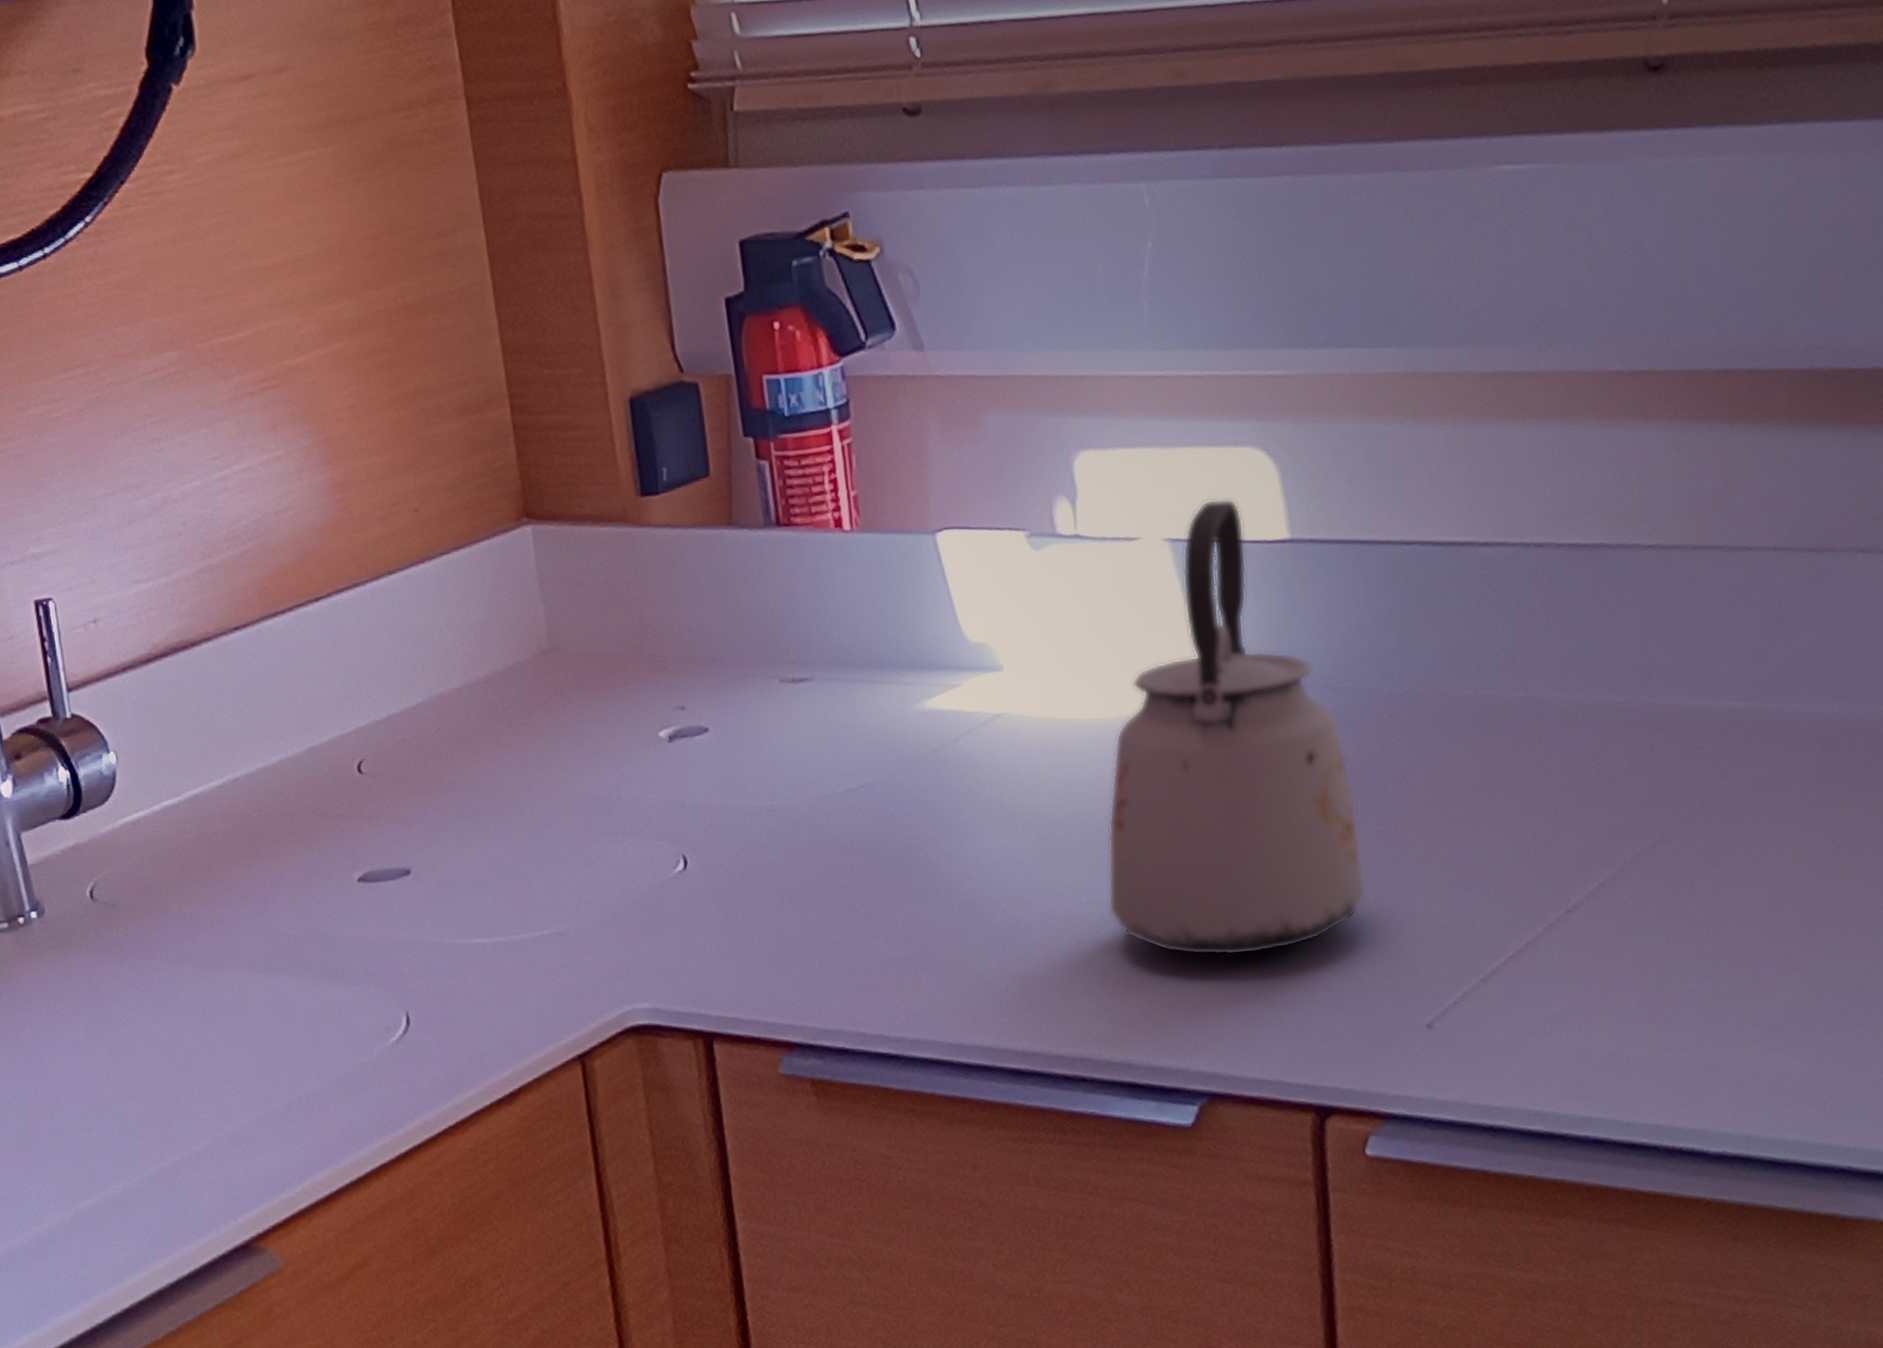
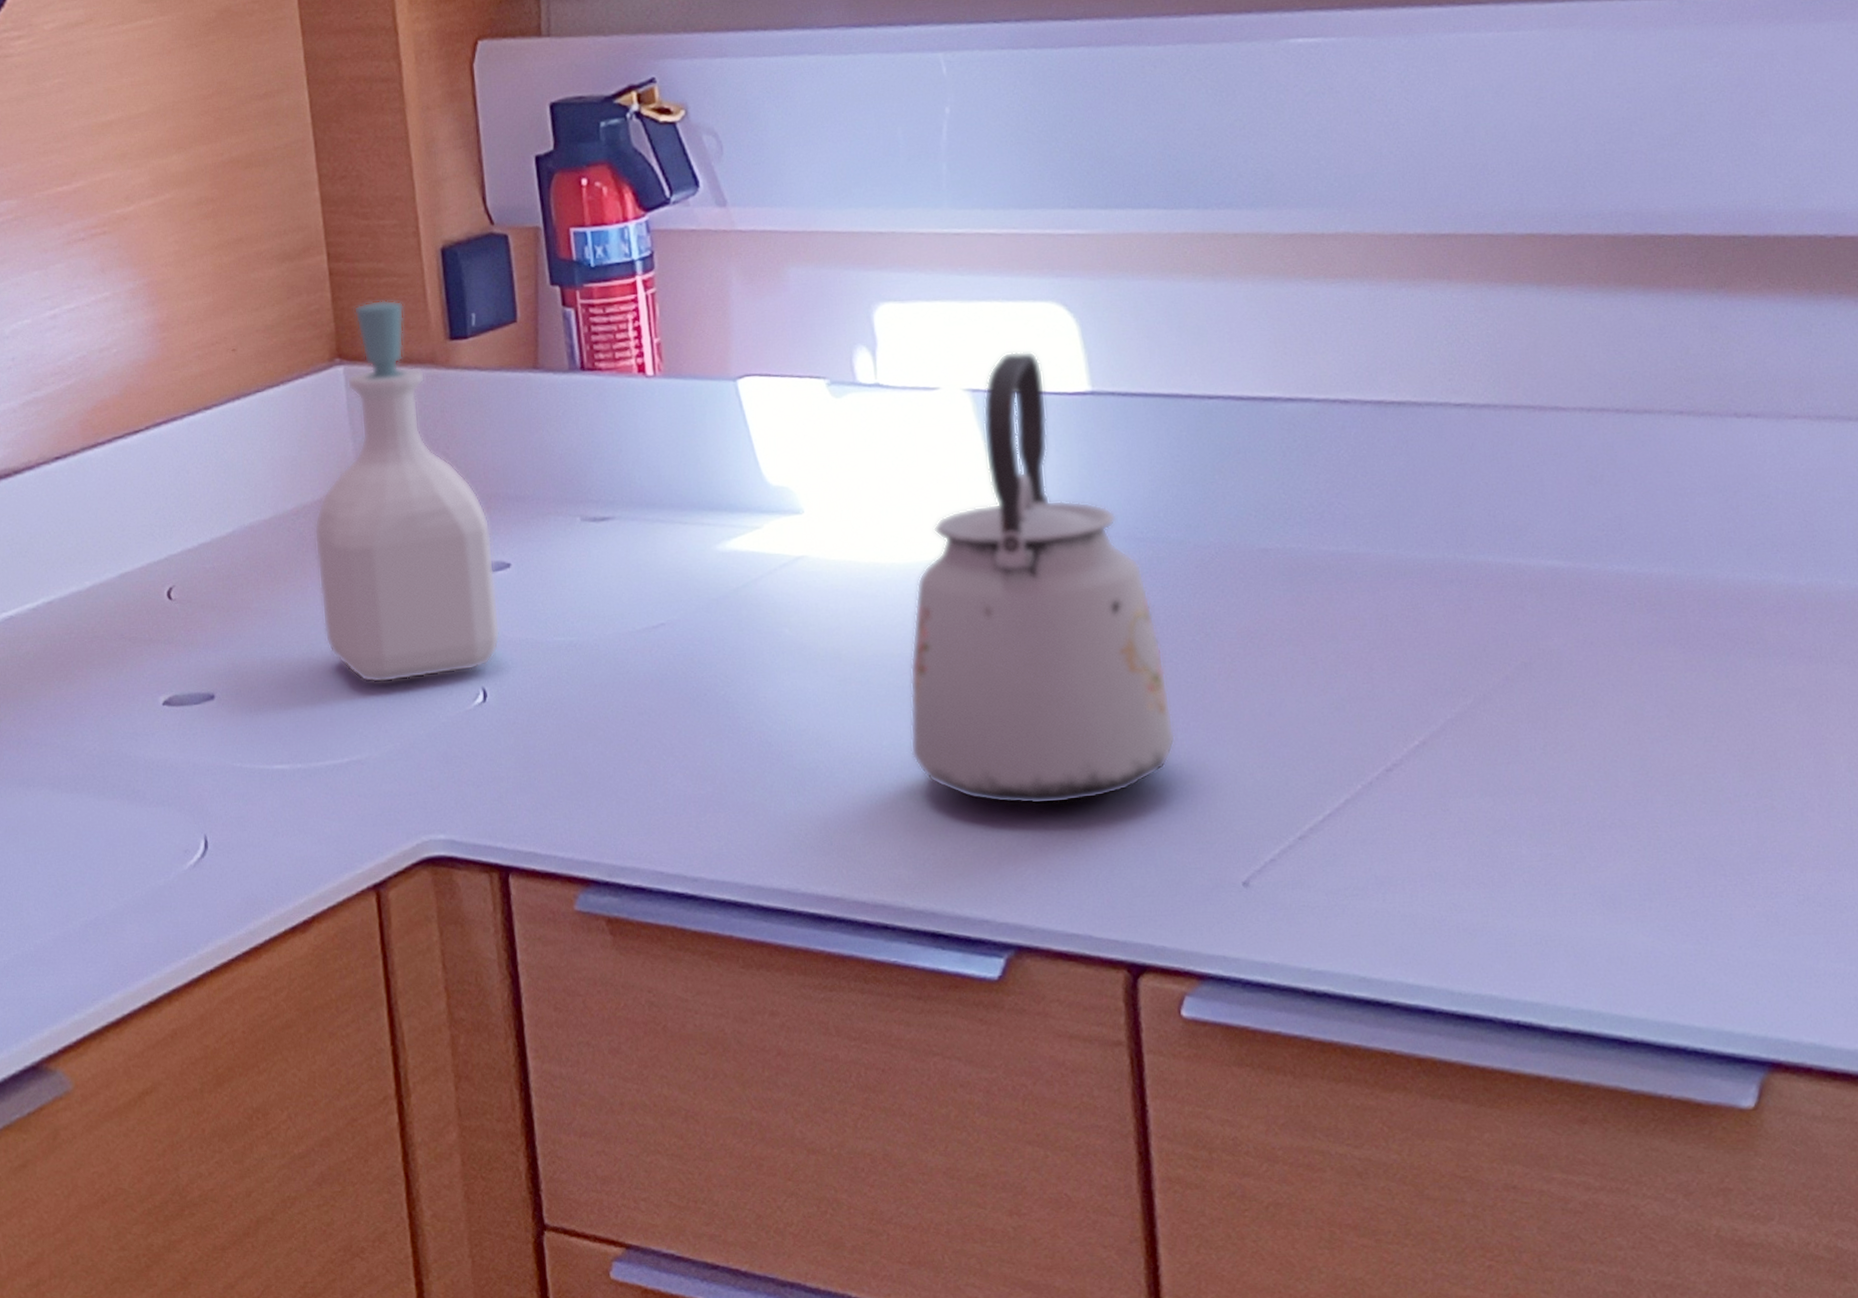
soap bottle: none [506,454,700,854] -> present [314,299,501,683]

